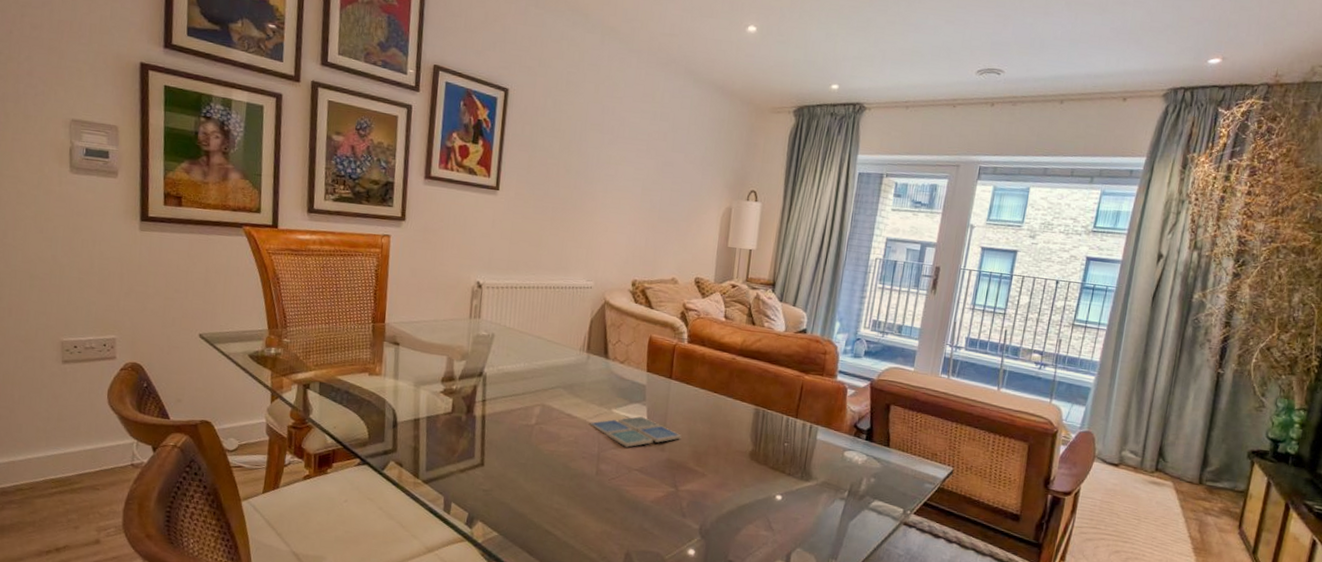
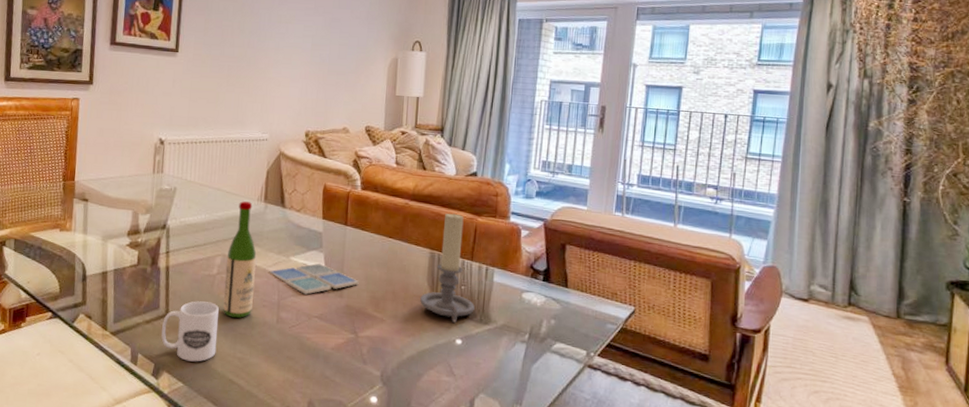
mug: none [476,451,537,512] -> present [161,301,219,362]
wine bottle: none [541,350,577,469] -> present [223,201,257,318]
candle holder: none [742,369,797,480] -> present [420,213,475,324]

